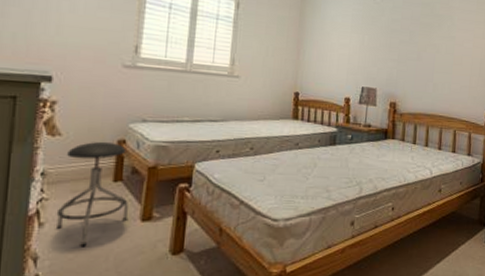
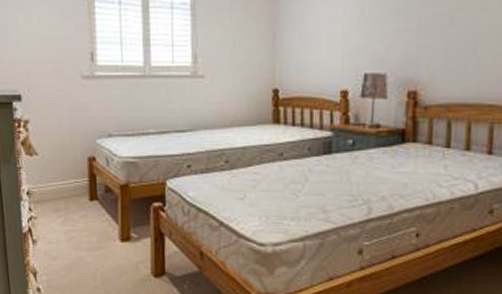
stool: present [56,141,129,247] -> none [45,159,109,265]

